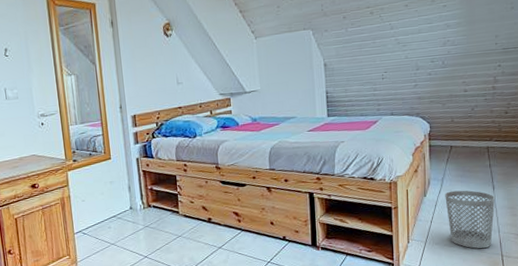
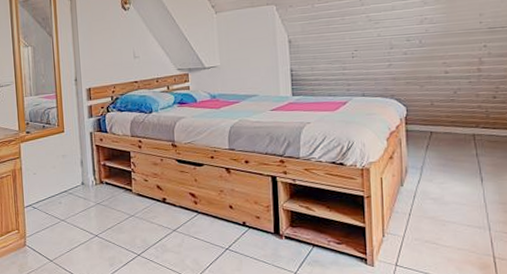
wastebasket: present [445,190,496,249] -> none [425,181,485,248]

